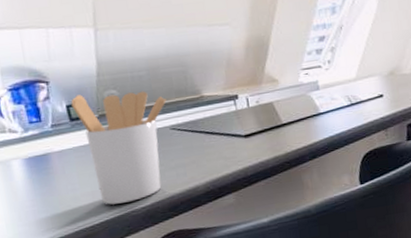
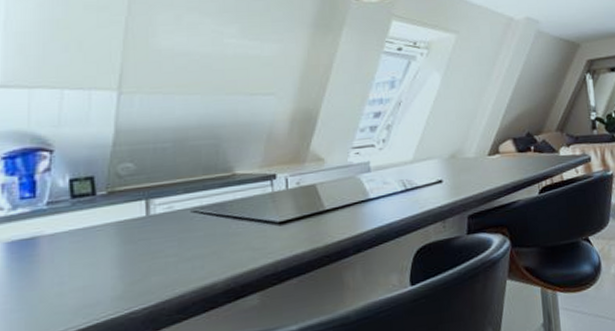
utensil holder: present [71,91,167,205] -> none [76,165,191,304]

